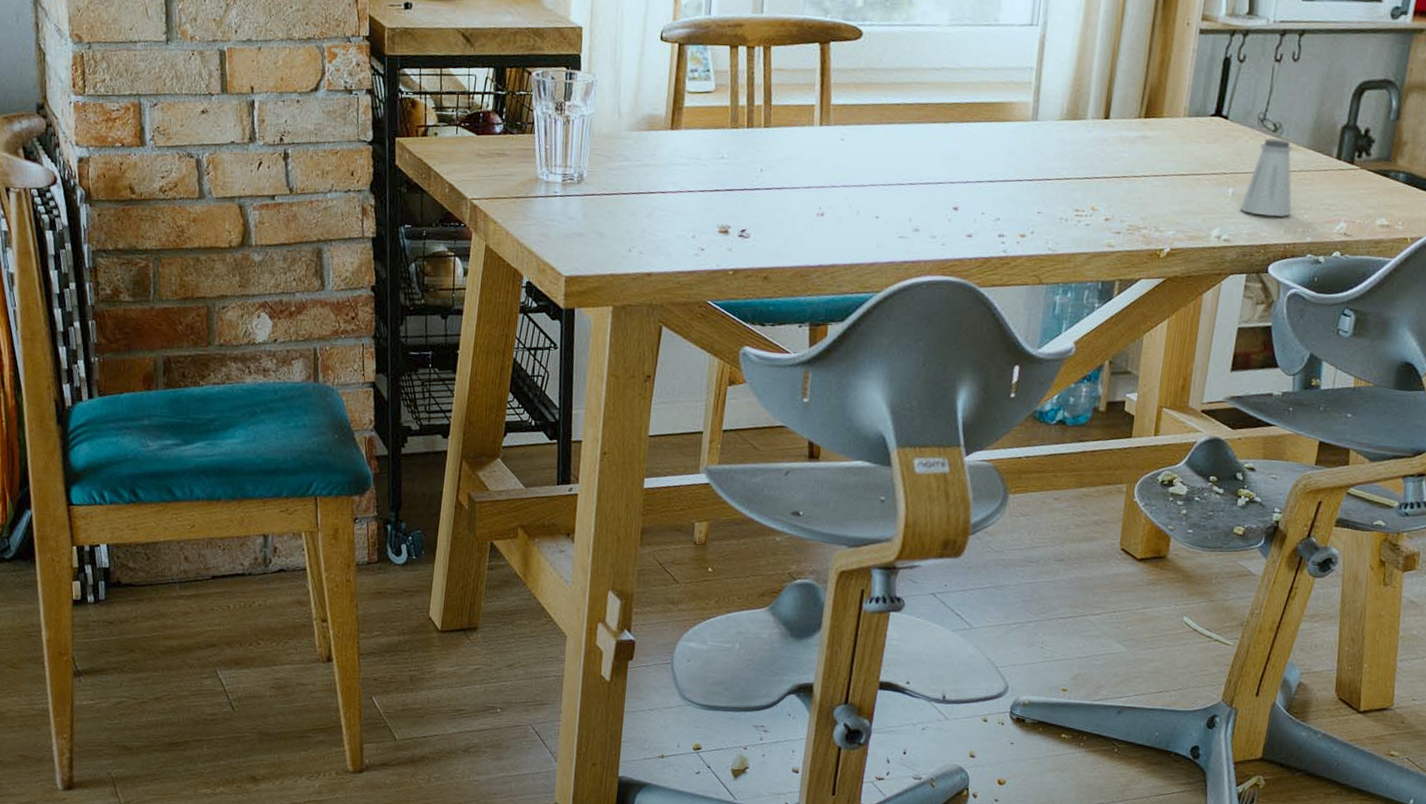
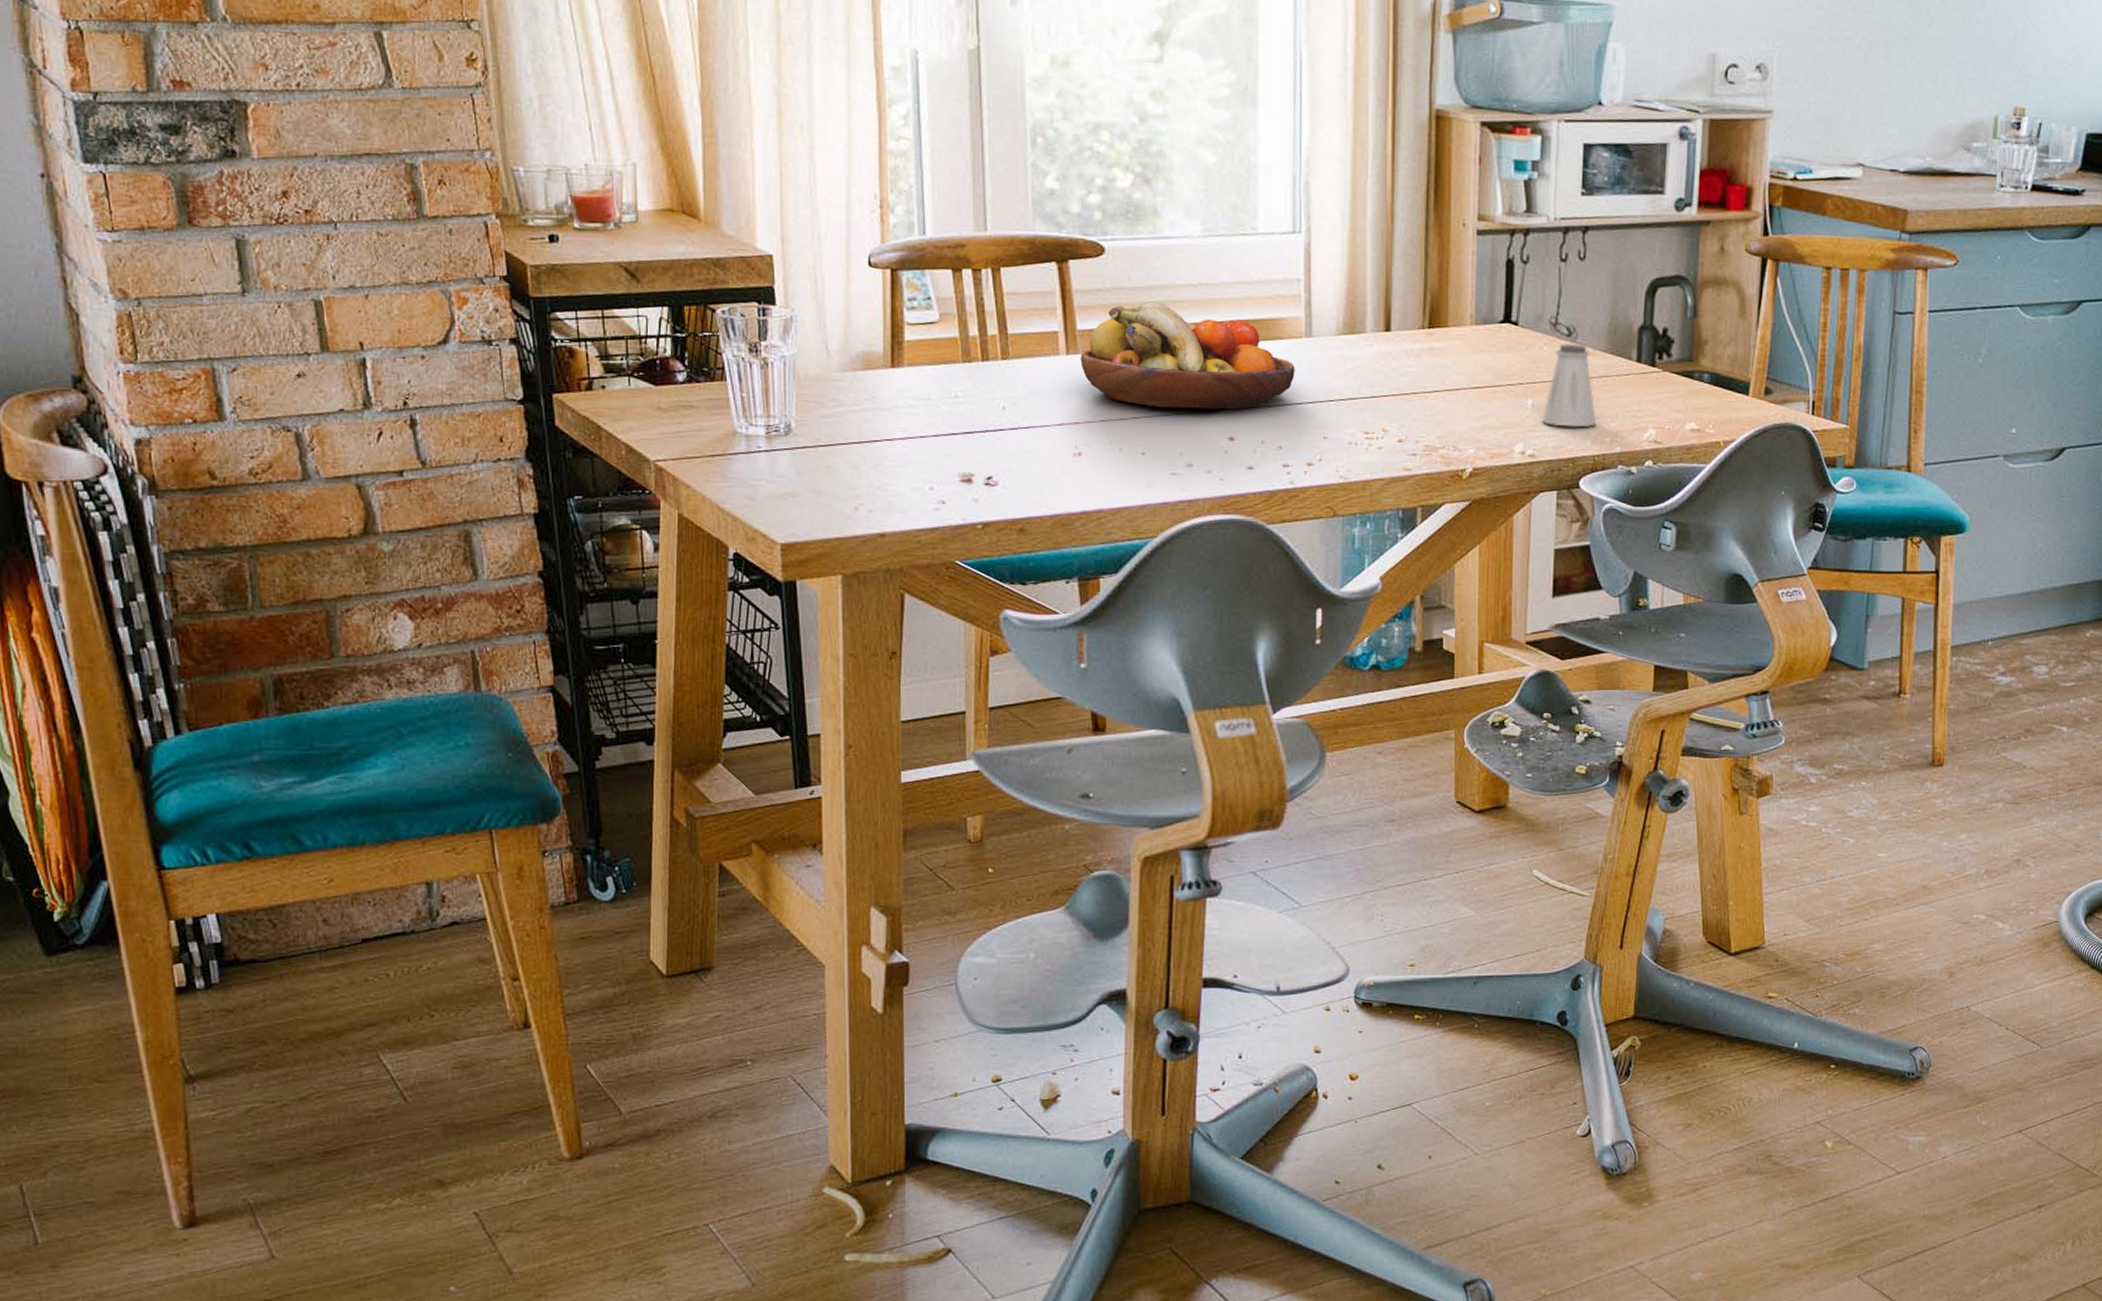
fruit bowl: none [831,82,1019,182] -> present [1080,301,1295,410]

